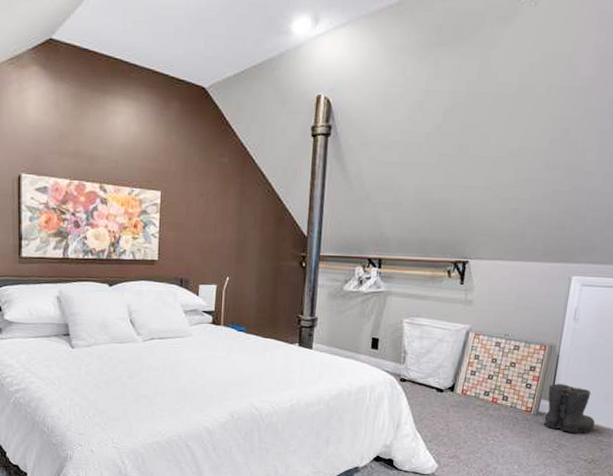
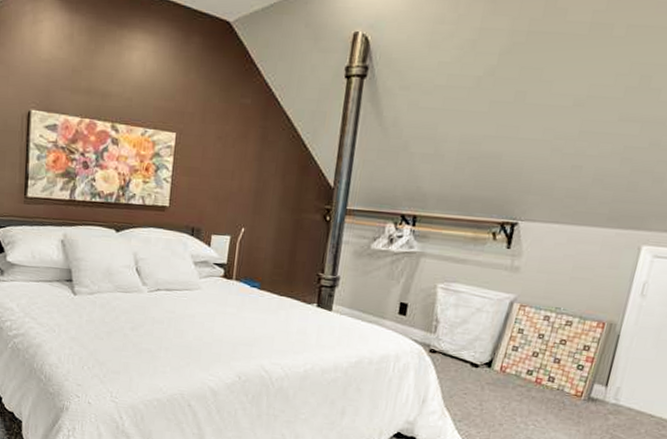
boots: present [543,383,595,434] -> none [595,366,659,425]

